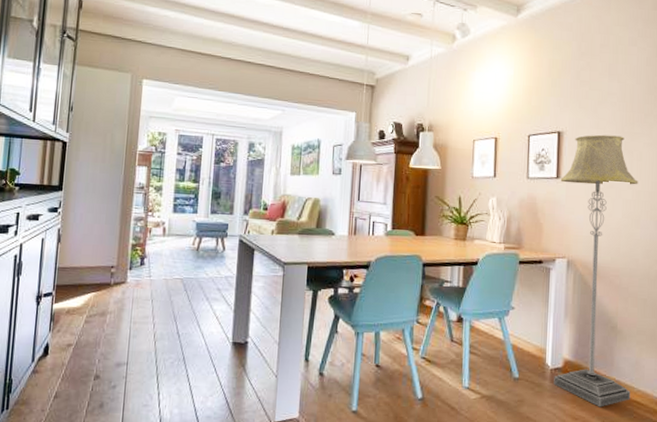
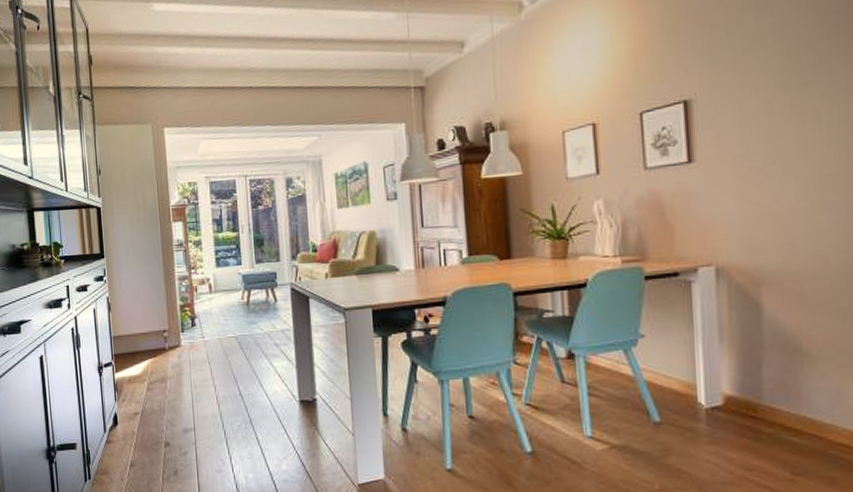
floor lamp: present [554,134,638,407] -> none [694,90,833,454]

